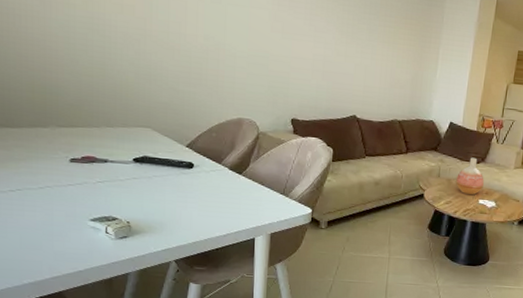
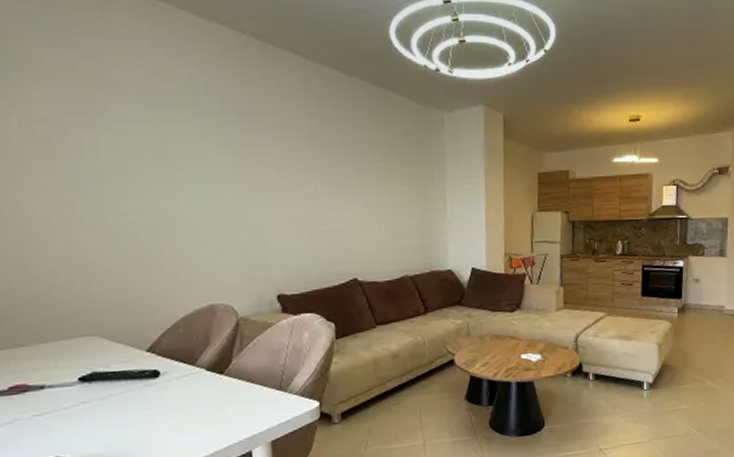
vase: present [456,157,484,196] -> none [490,305,524,352]

